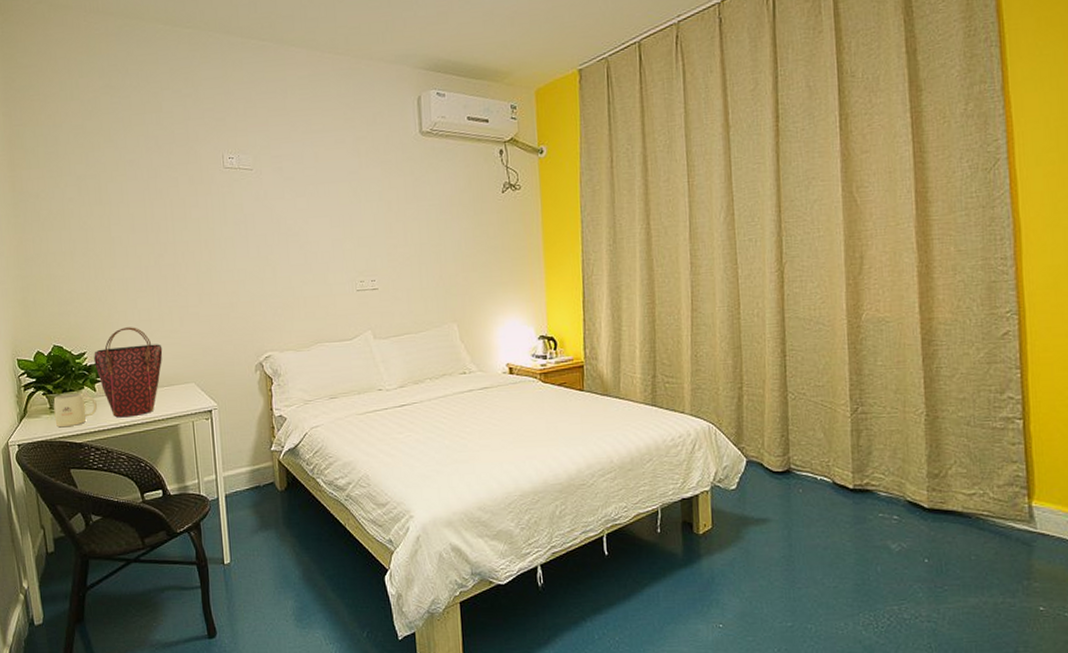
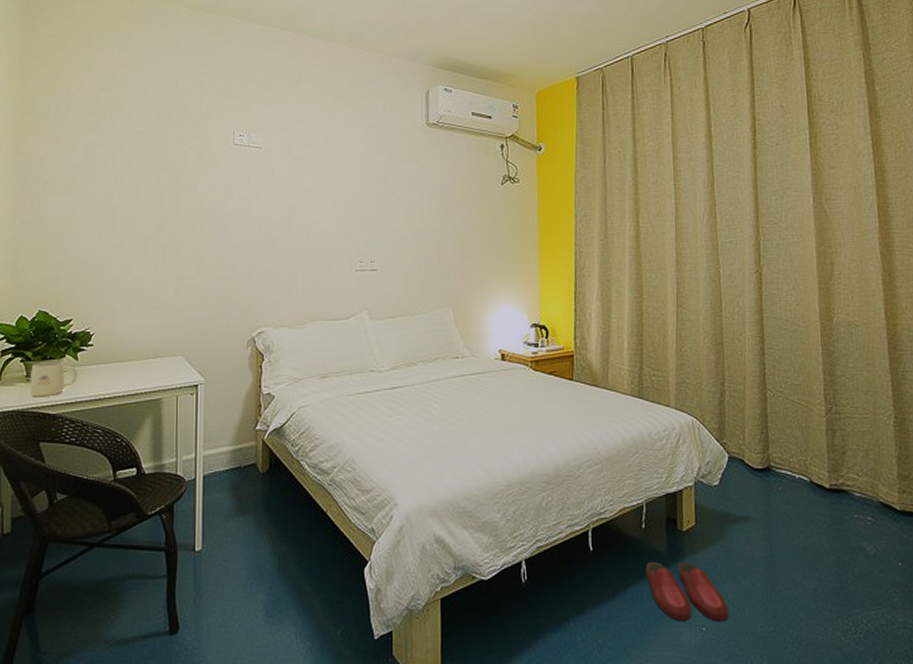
handbag: present [94,327,163,418] -> none [80,295,153,389]
slippers: none [661,563,747,619] -> present [645,561,729,622]

